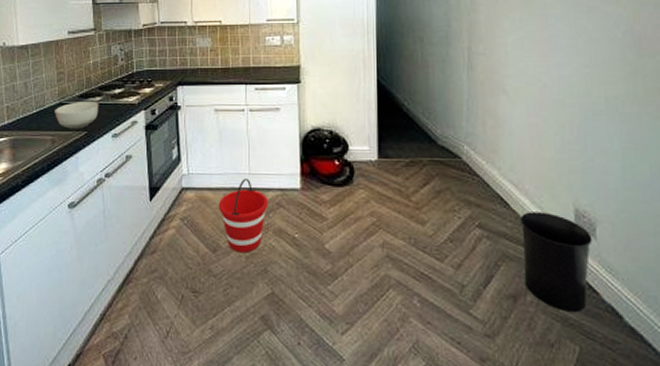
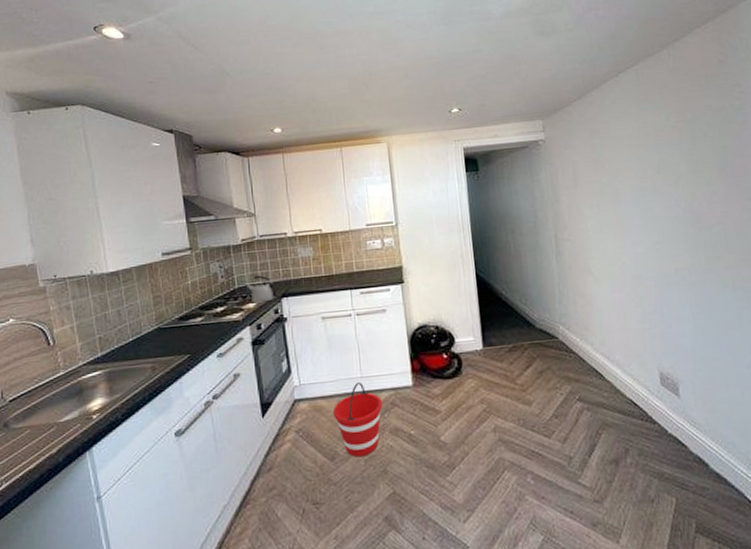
bowl: present [55,100,99,130] -> none [153,322,201,355]
kettle: none [145,61,173,90] -> present [247,275,278,305]
waste bin: present [520,212,592,312] -> none [614,379,678,467]

